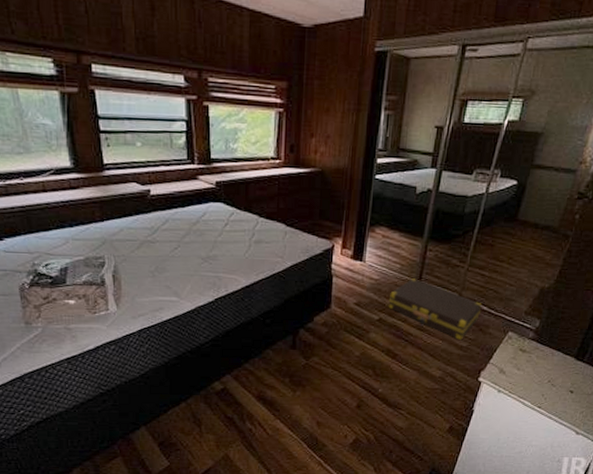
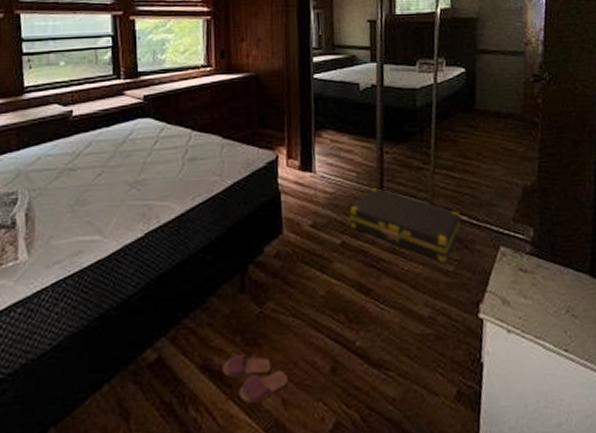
slippers: none [273,391,323,422] -> present [222,354,288,403]

